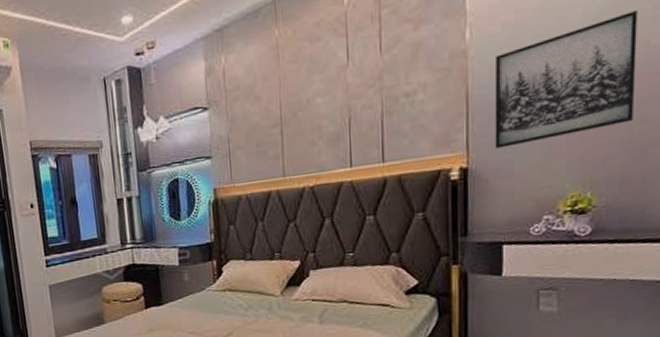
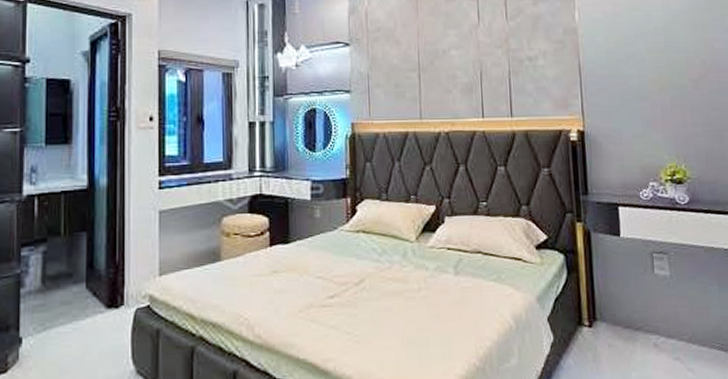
wall art: present [494,9,638,149] -> none [600,18,709,117]

